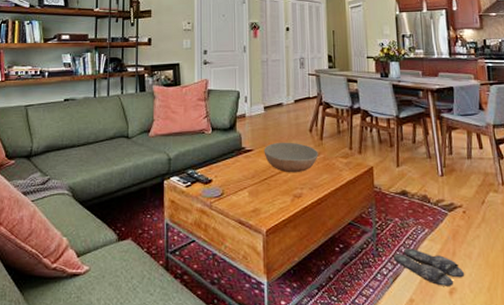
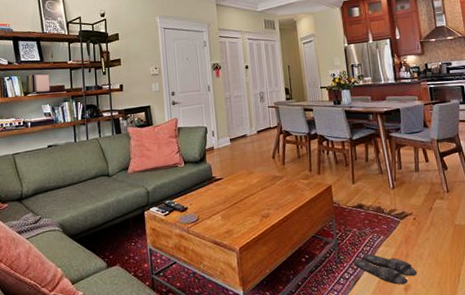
books: none [46,19,73,41] -> present [26,72,50,94]
bowl: present [264,142,318,173] -> none [232,169,282,197]

